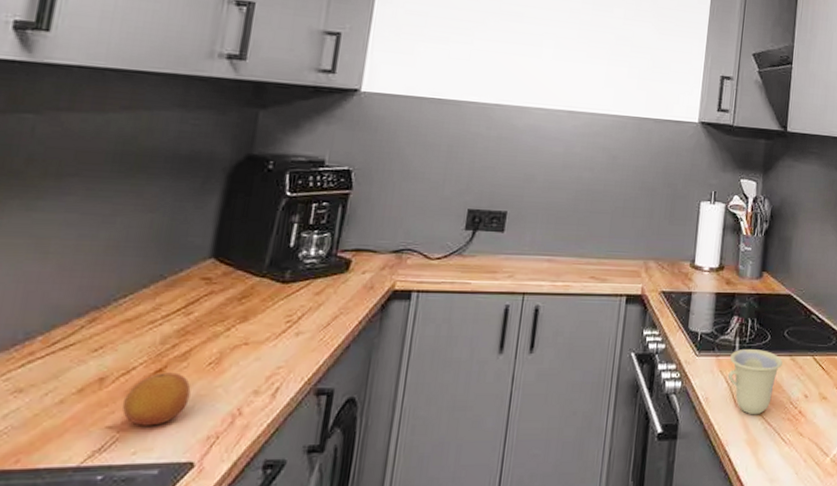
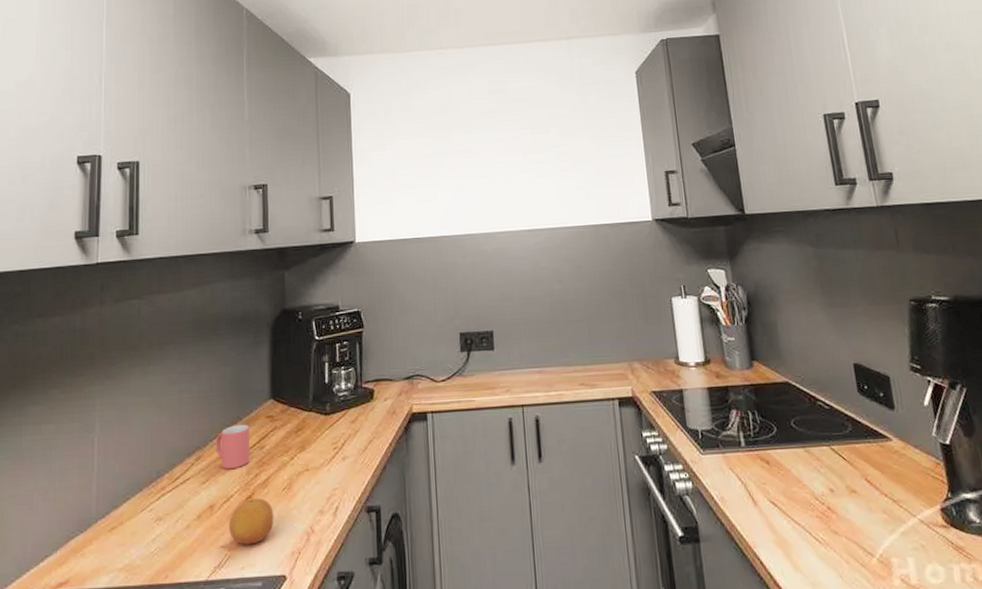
mug: none [120,284,176,337] -> present [215,424,251,470]
cup: present [727,349,783,415] -> none [737,443,797,514]

